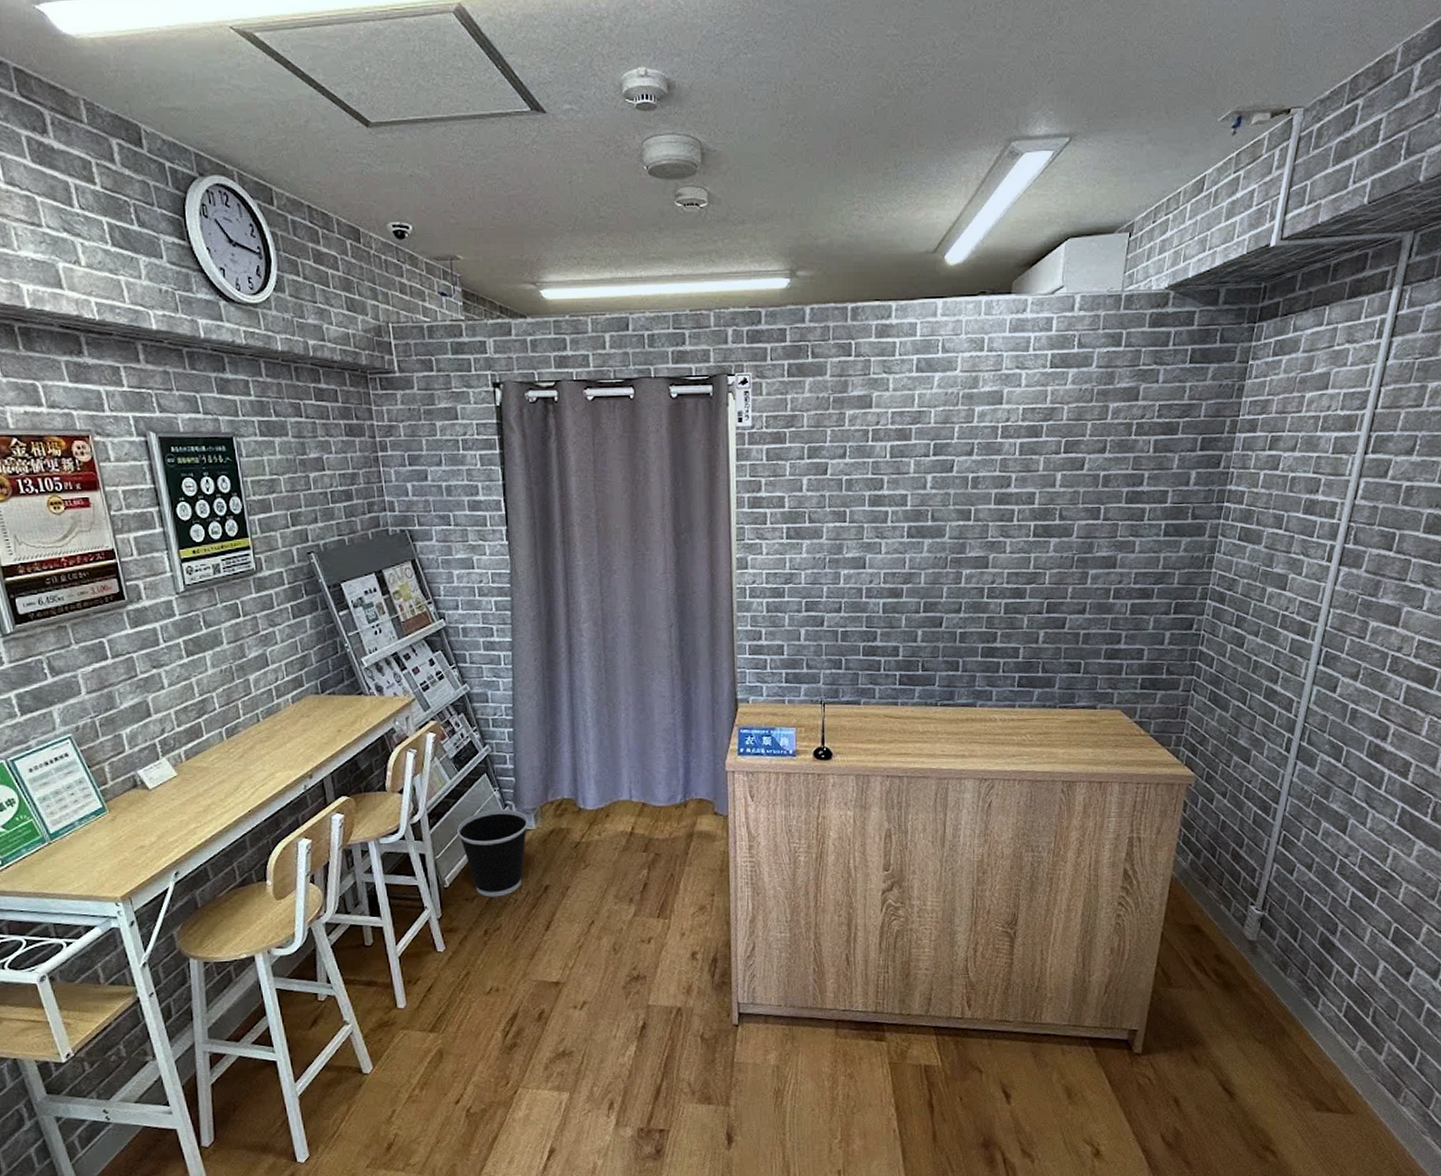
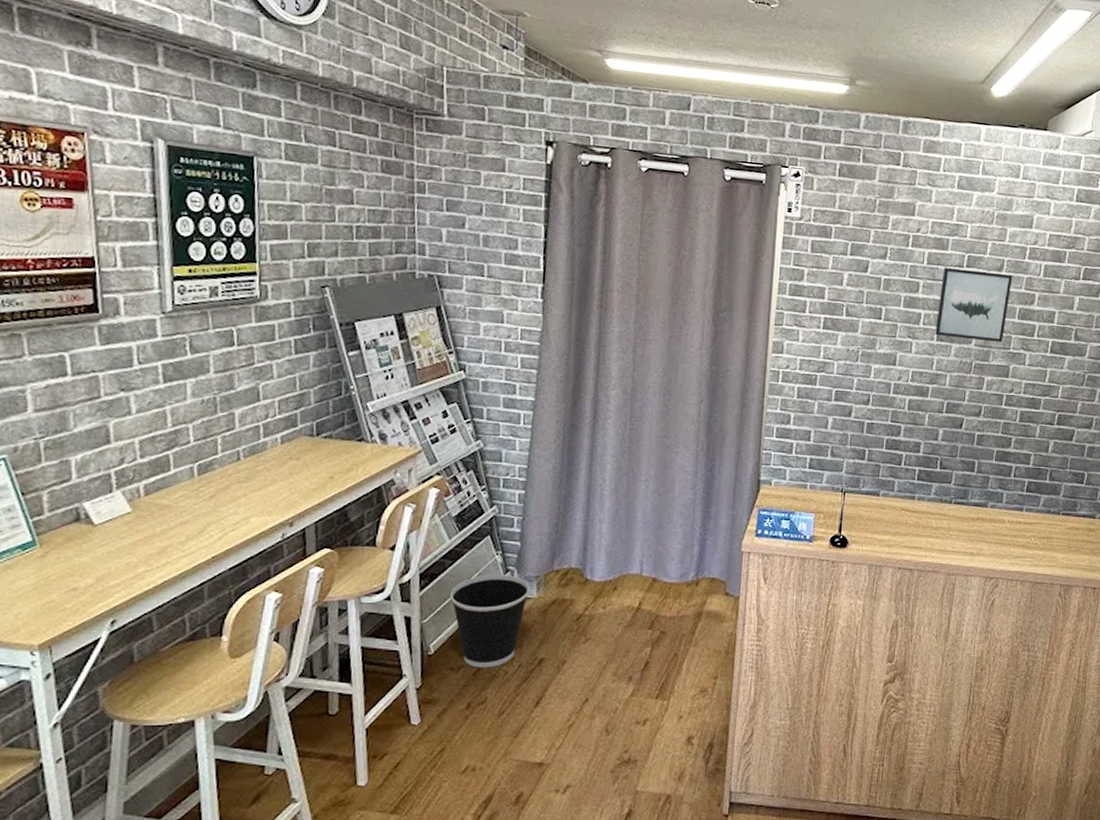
wall art: none [905,458,985,533] -> present [935,267,1013,343]

